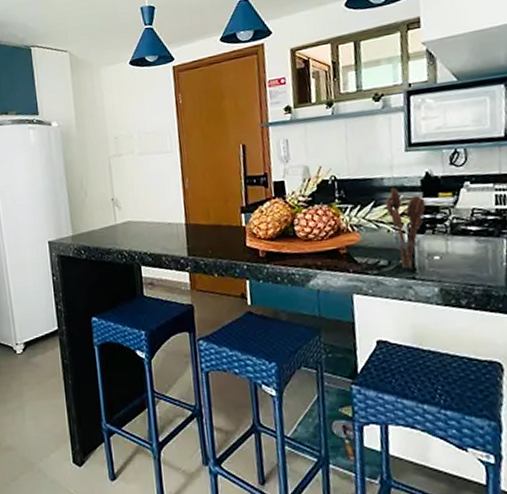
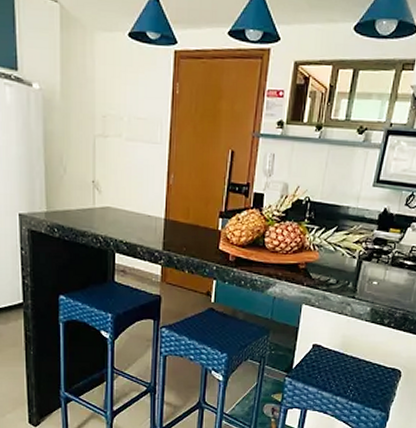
utensil holder: present [385,187,426,269] -> none [344,217,378,289]

